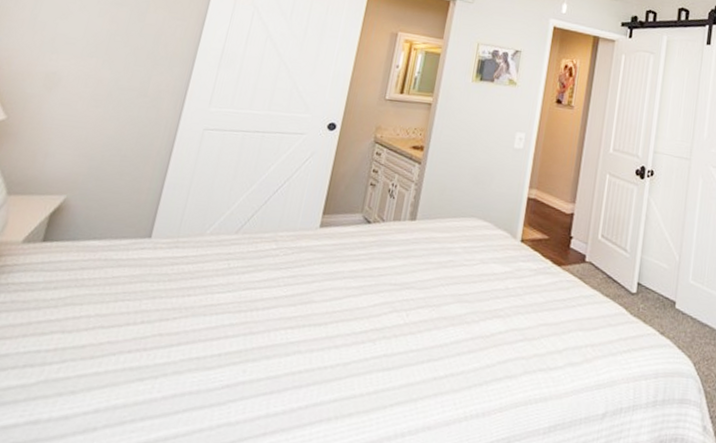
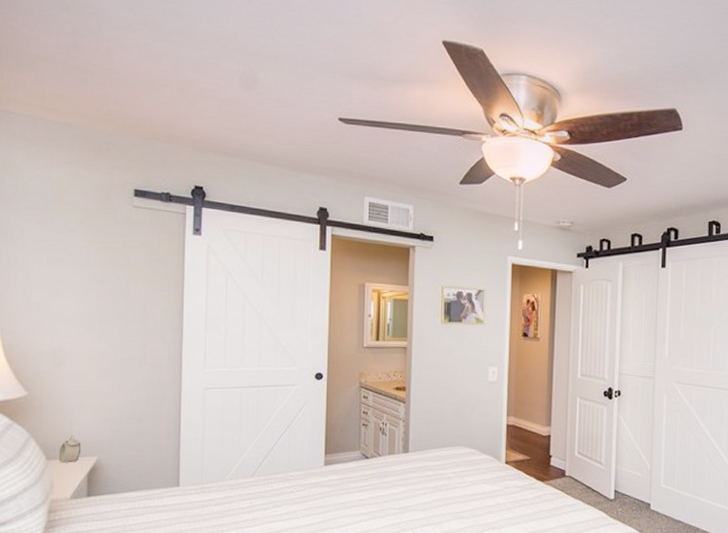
alarm clock: none [20,168,51,202] -> present [59,435,81,464]

